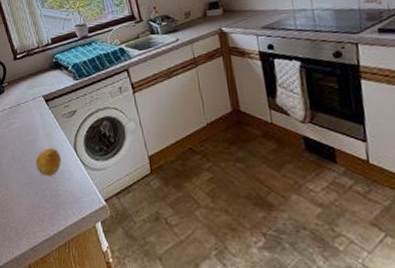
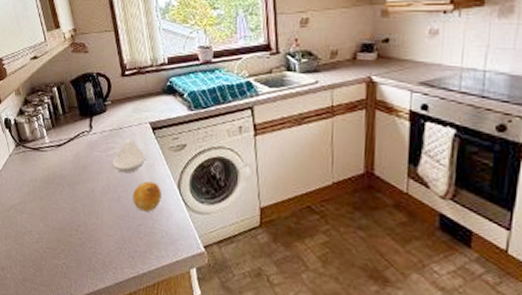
spoon rest: none [14,112,44,144] -> present [112,138,146,173]

